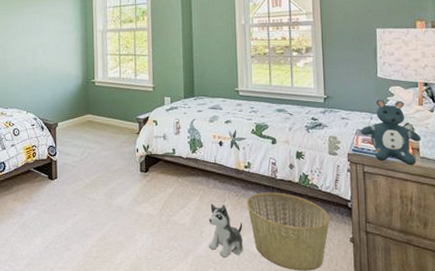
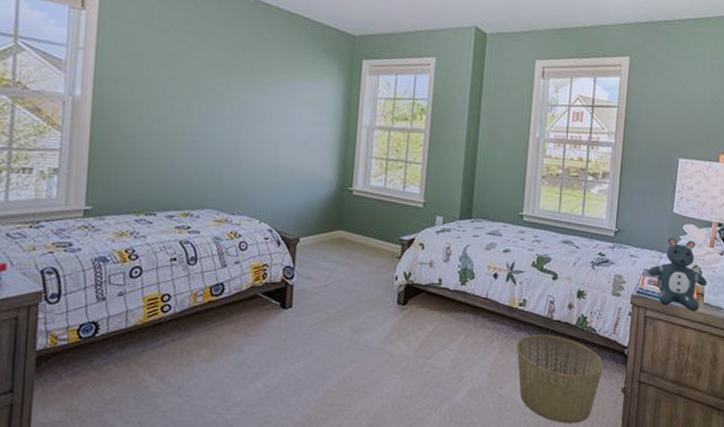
plush toy: present [208,204,244,258] -> none [467,345,510,408]

